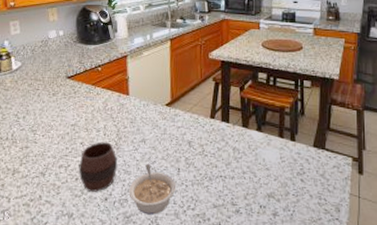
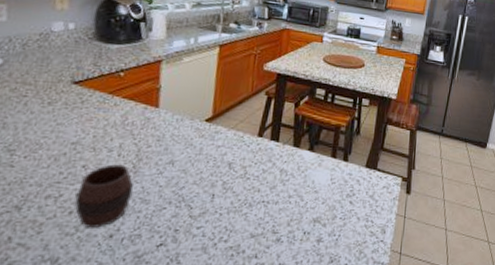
legume: present [129,164,177,215] -> none [143,191,208,252]

